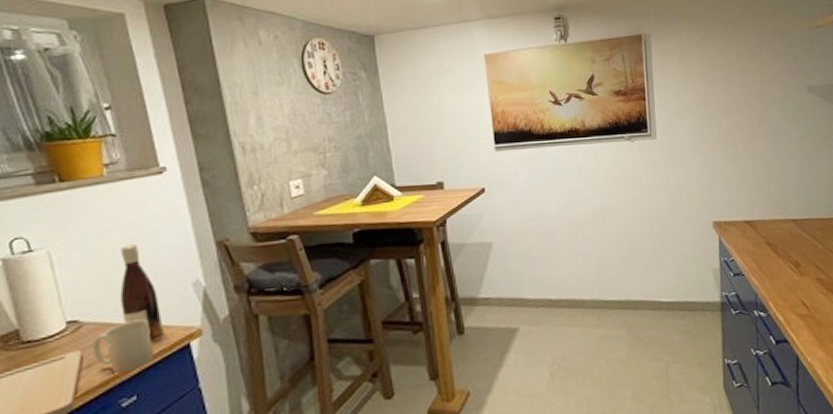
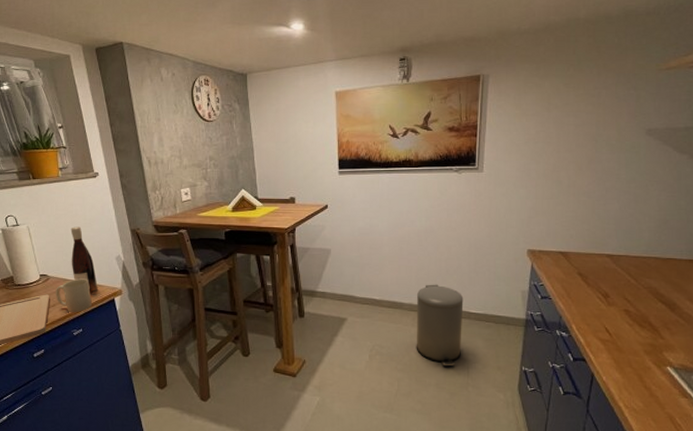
pedal bin: none [599,272,657,373] -> present [416,284,464,367]

